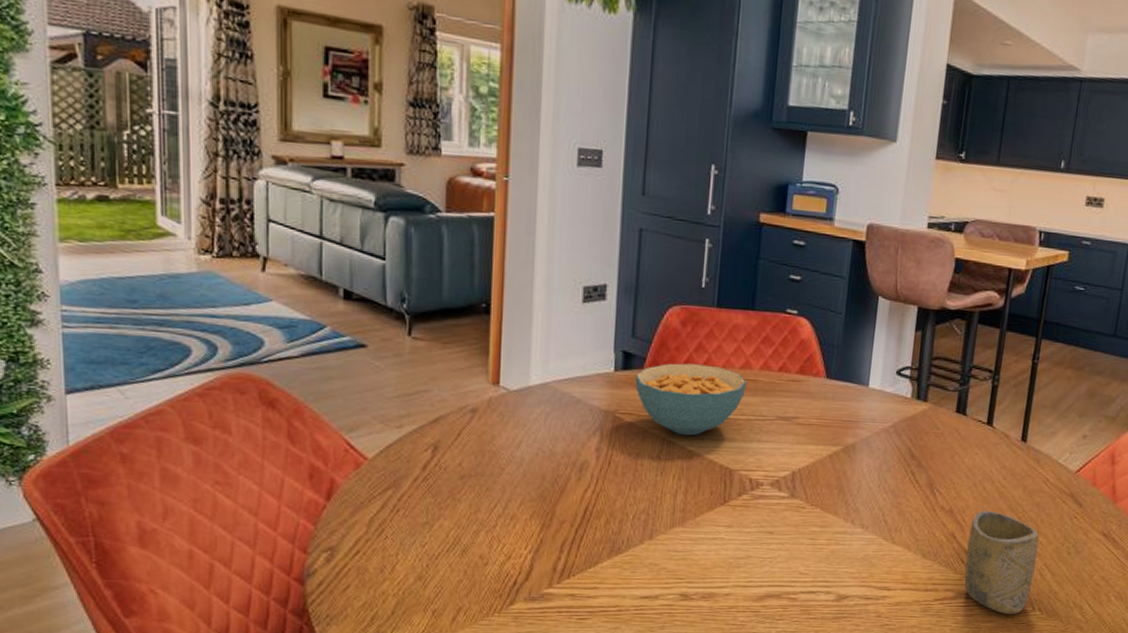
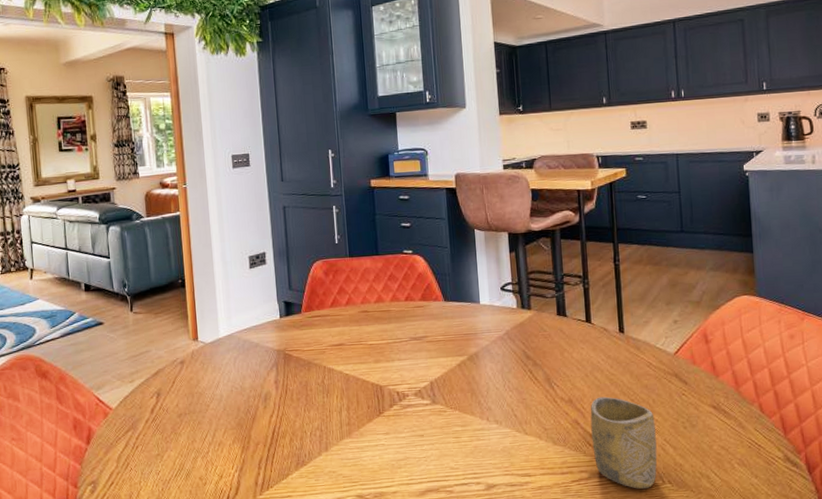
cereal bowl: present [635,363,747,436] -> none [296,303,382,363]

